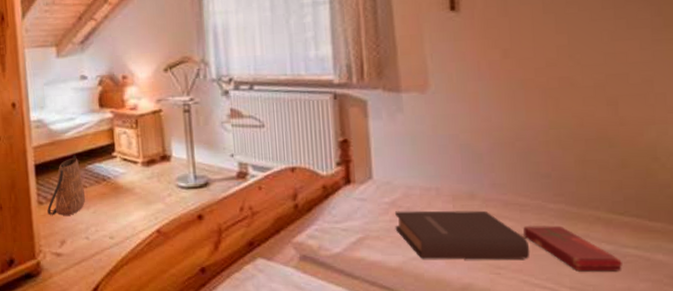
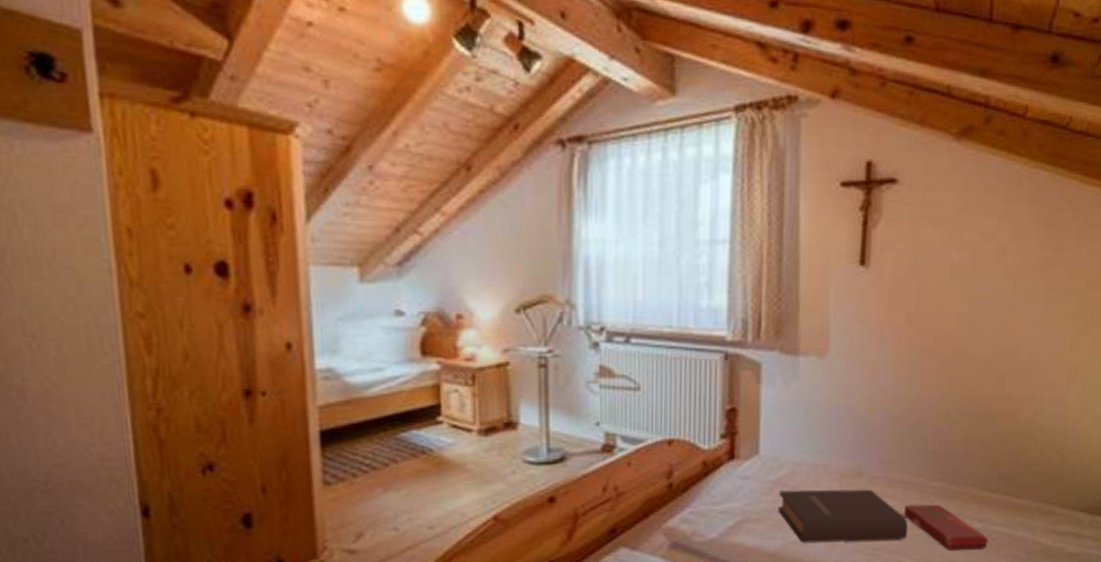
tote bag: present [47,155,86,216] -> none [337,419,396,500]

